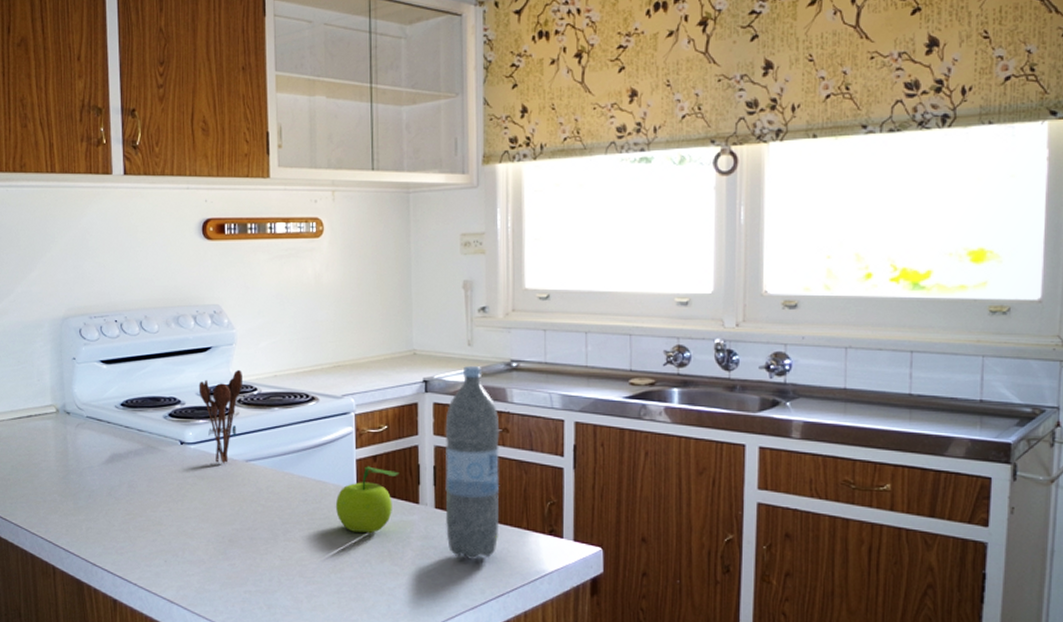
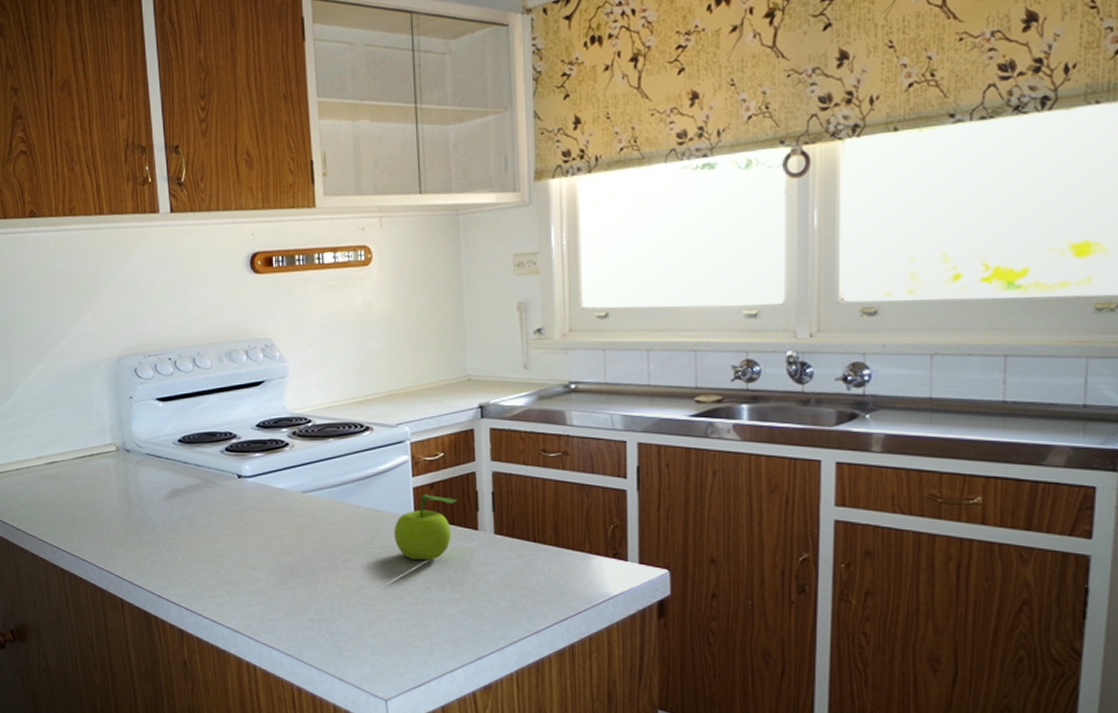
utensil holder: present [198,369,242,464] -> none [253,402,296,496]
water bottle: present [445,365,500,560] -> none [502,388,561,584]

